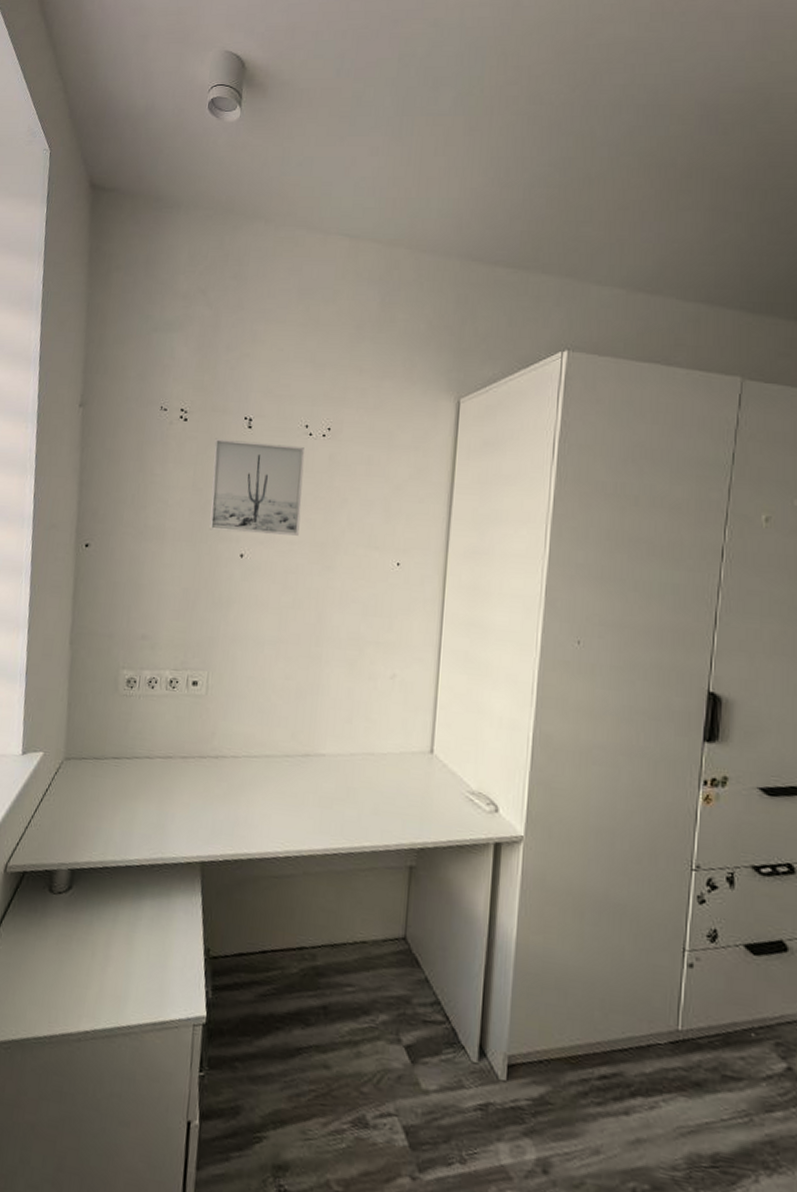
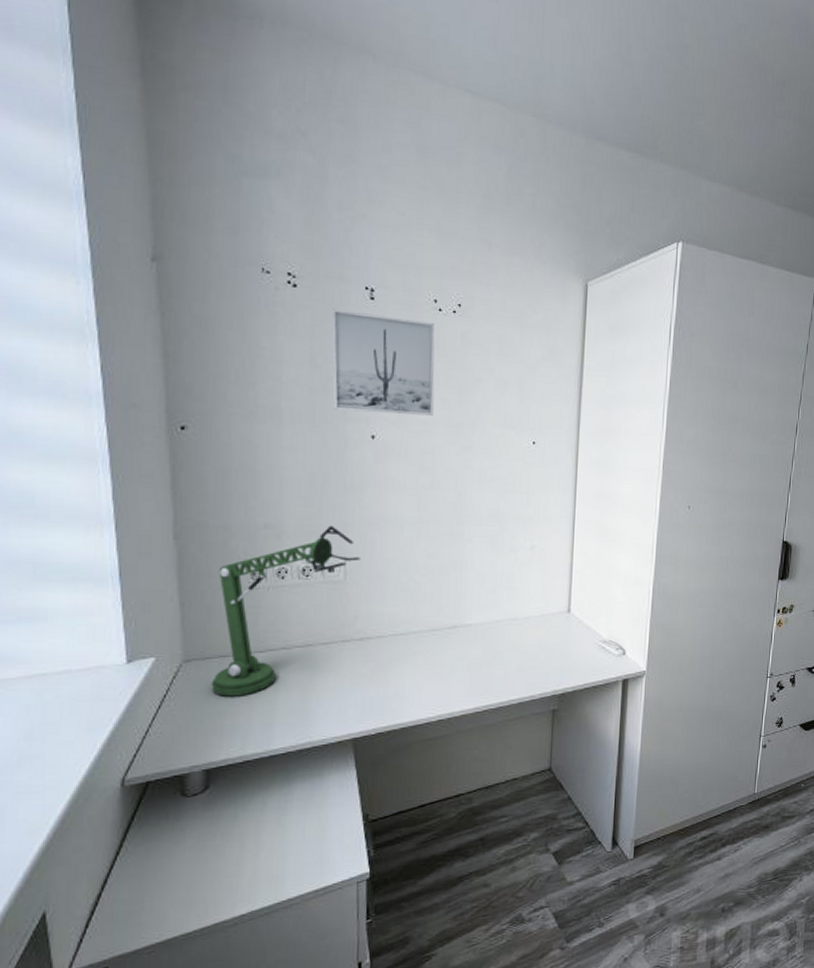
desk lamp: none [84,639,223,801] -> present [211,525,361,697]

